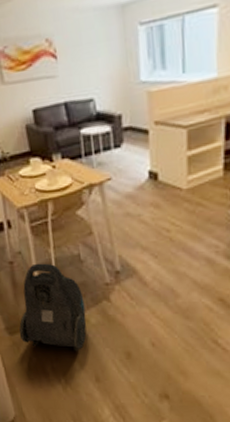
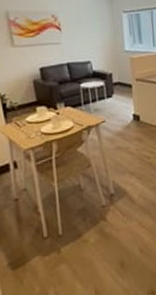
vacuum cleaner: present [19,263,87,352] -> none [22,195,87,276]

